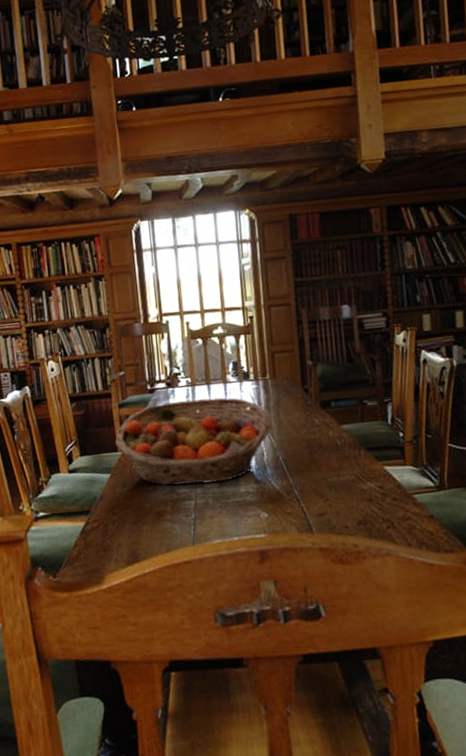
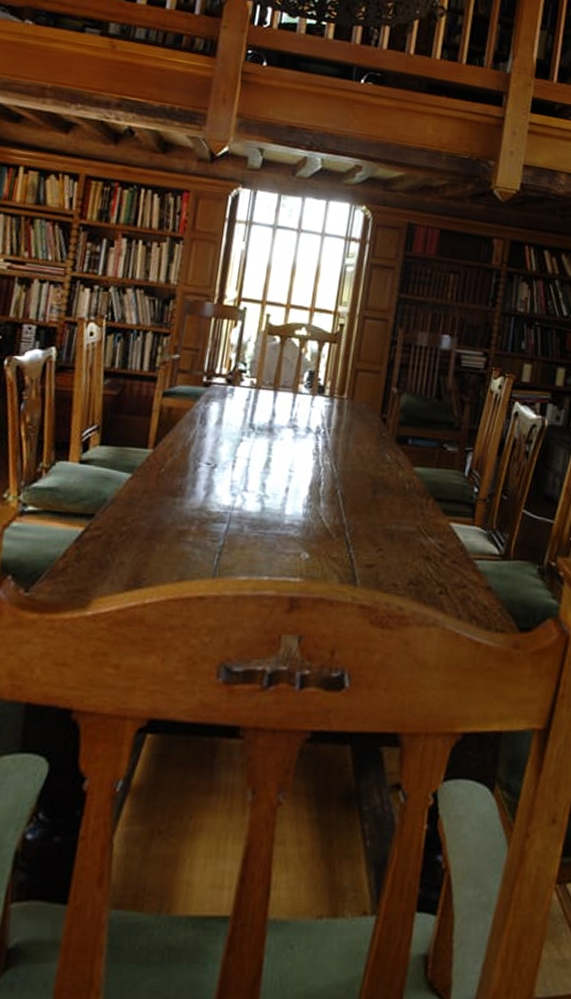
fruit basket: present [115,397,272,486] -> none [148,401,338,508]

